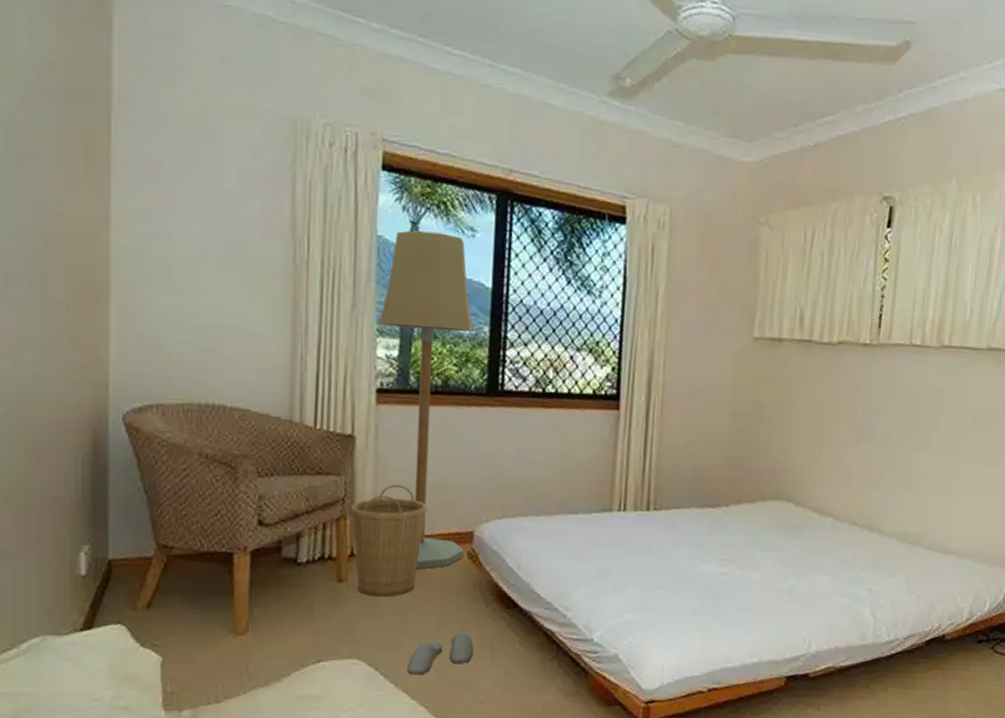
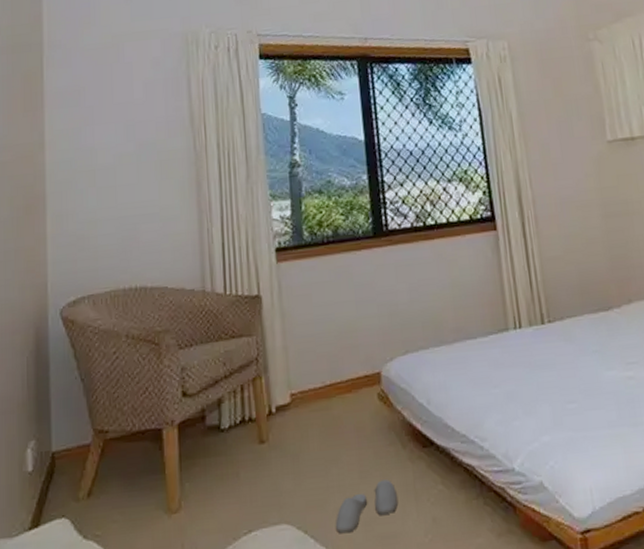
basket: present [351,484,427,597] -> none [264,335,334,454]
floor lamp: present [379,230,473,570] -> none [271,101,374,419]

